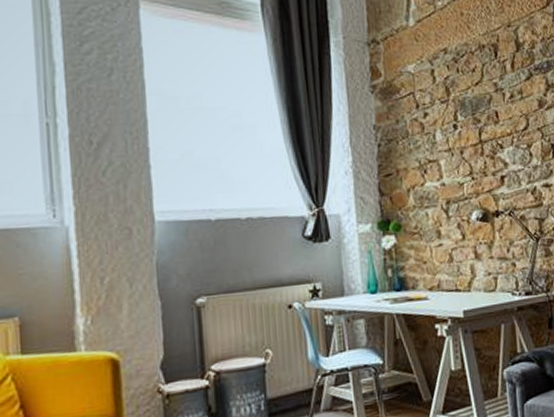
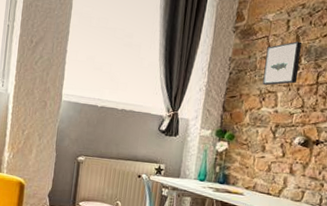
wall art: none [415,94,459,155] -> present [262,41,303,86]

